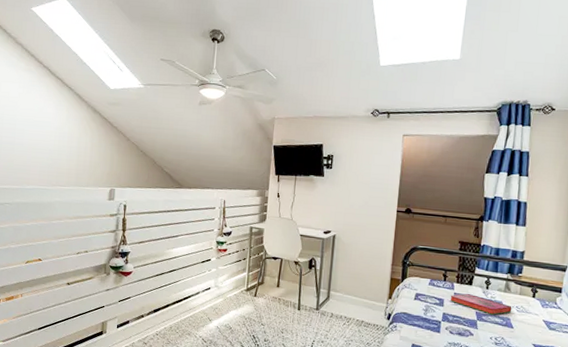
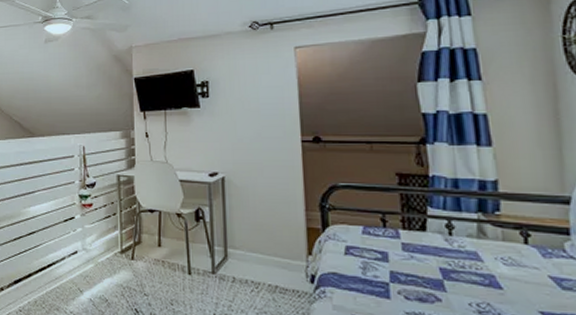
hardback book: present [450,293,512,315] -> none [396,242,495,271]

